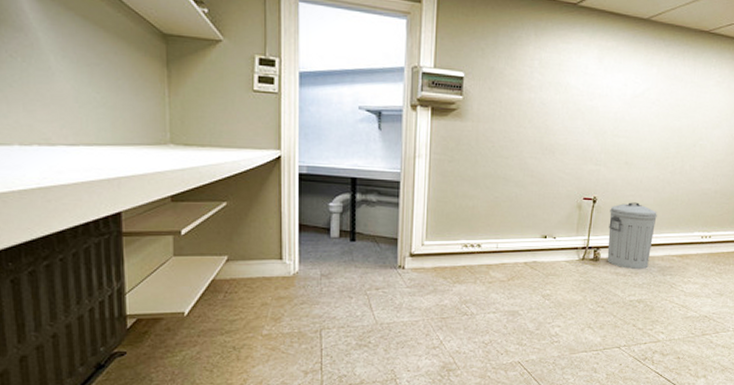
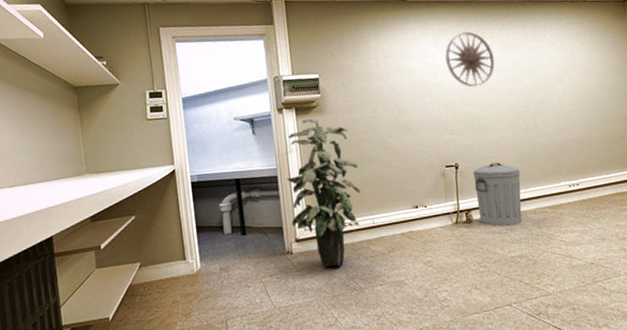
indoor plant: none [409,121,491,288] -> present [287,117,361,267]
wall art: none [605,54,657,118] -> present [445,31,495,88]

